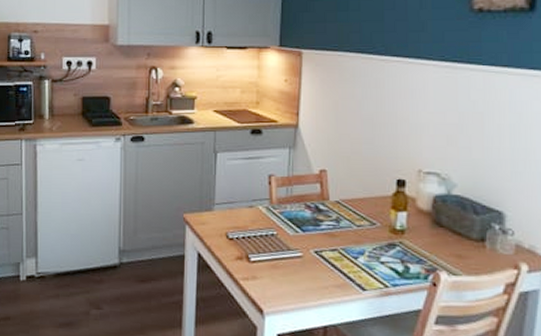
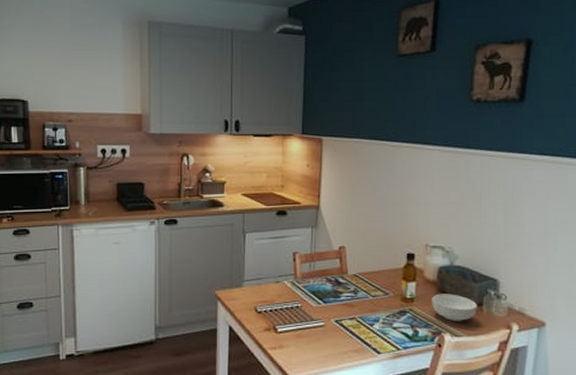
cereal bowl: none [425,226,479,258] -> present [432,294,477,321]

